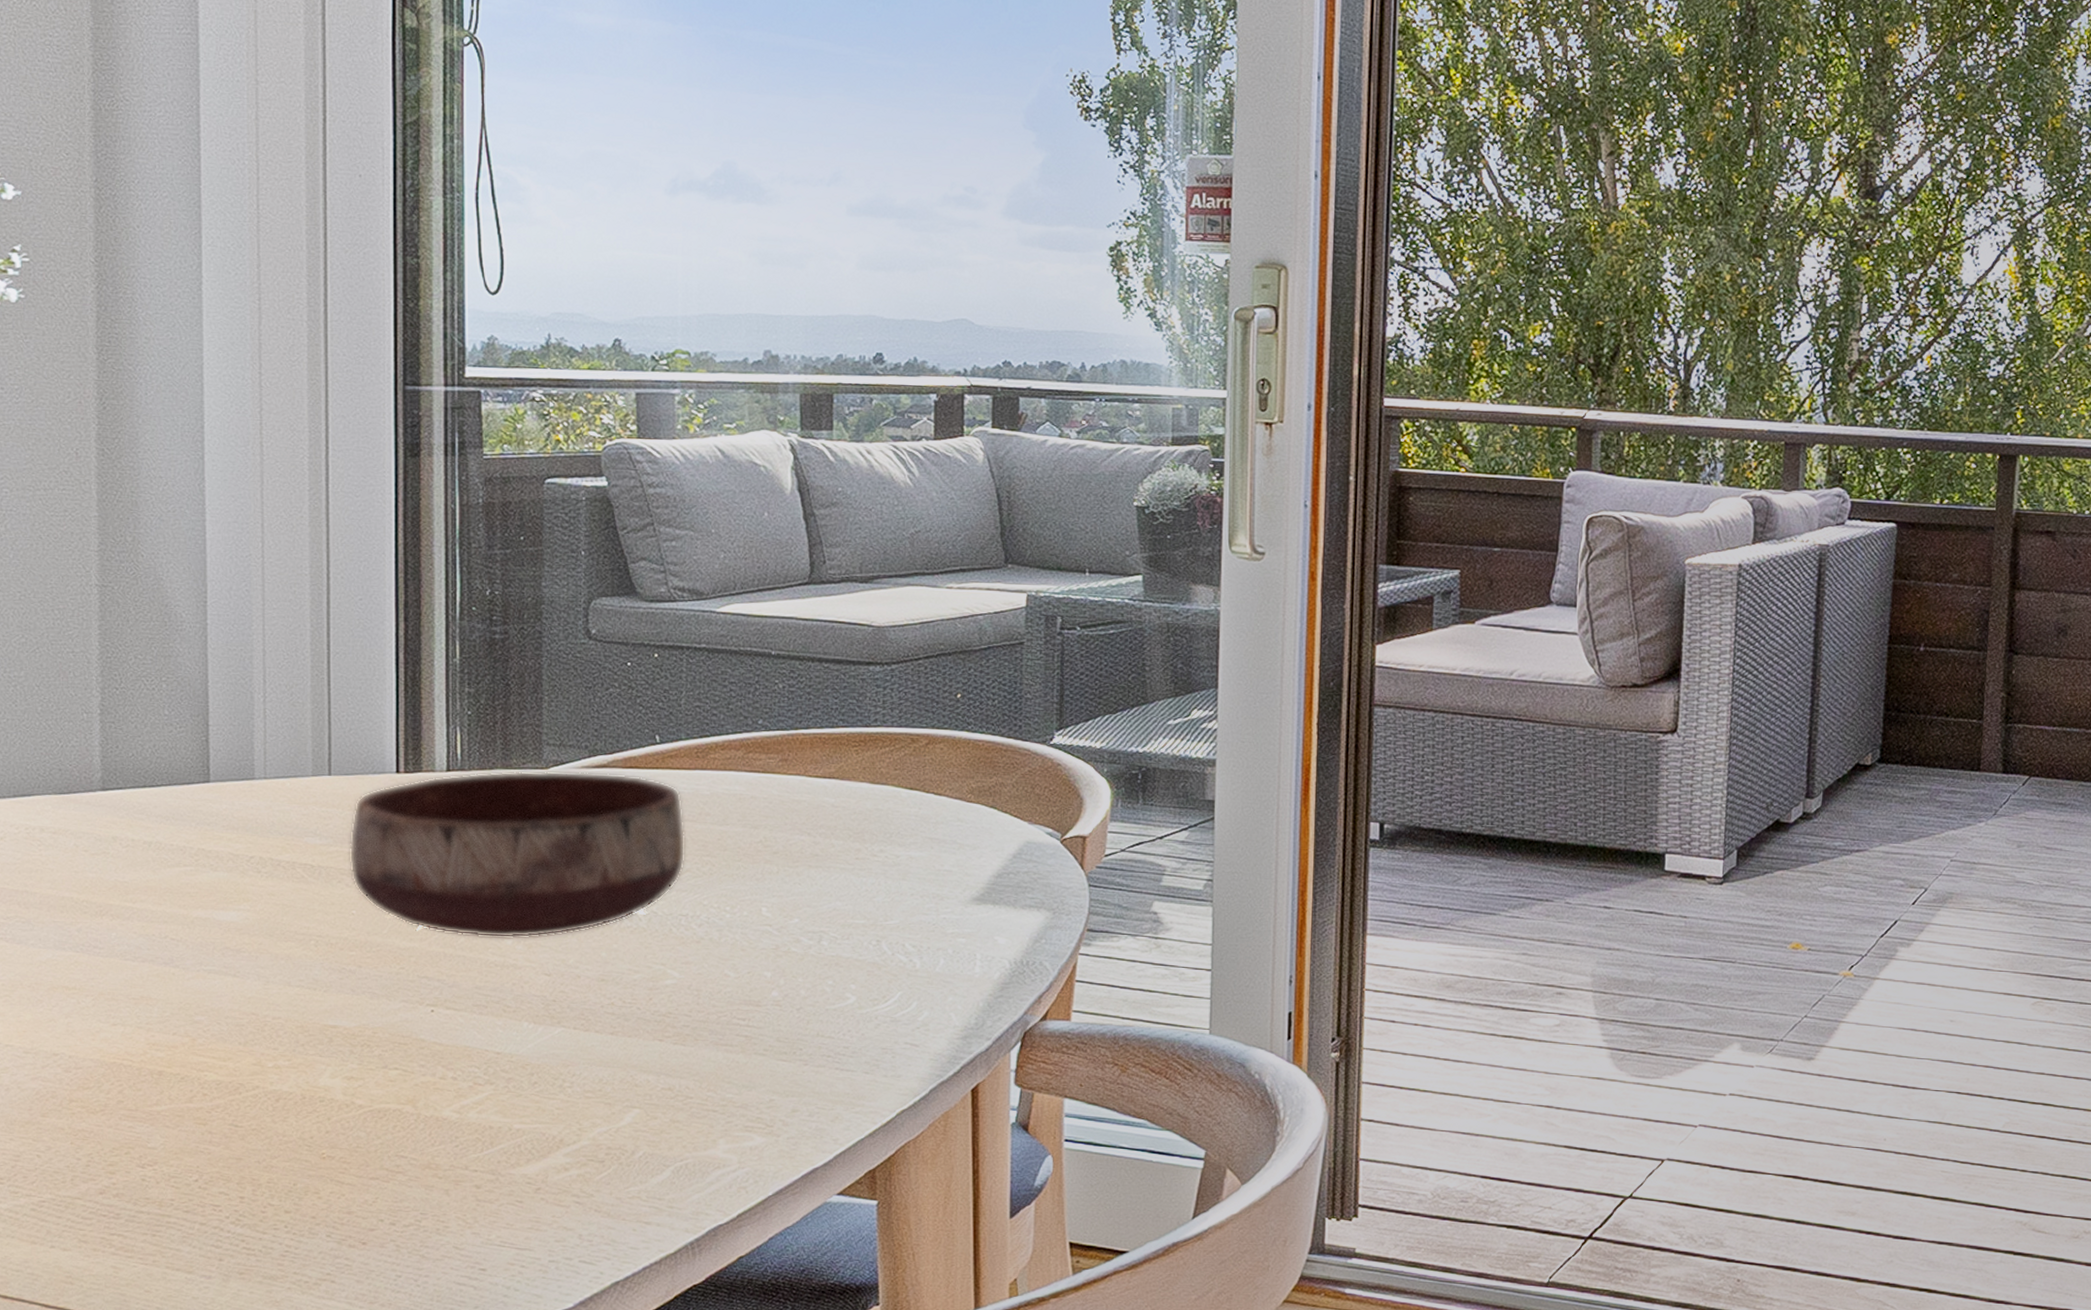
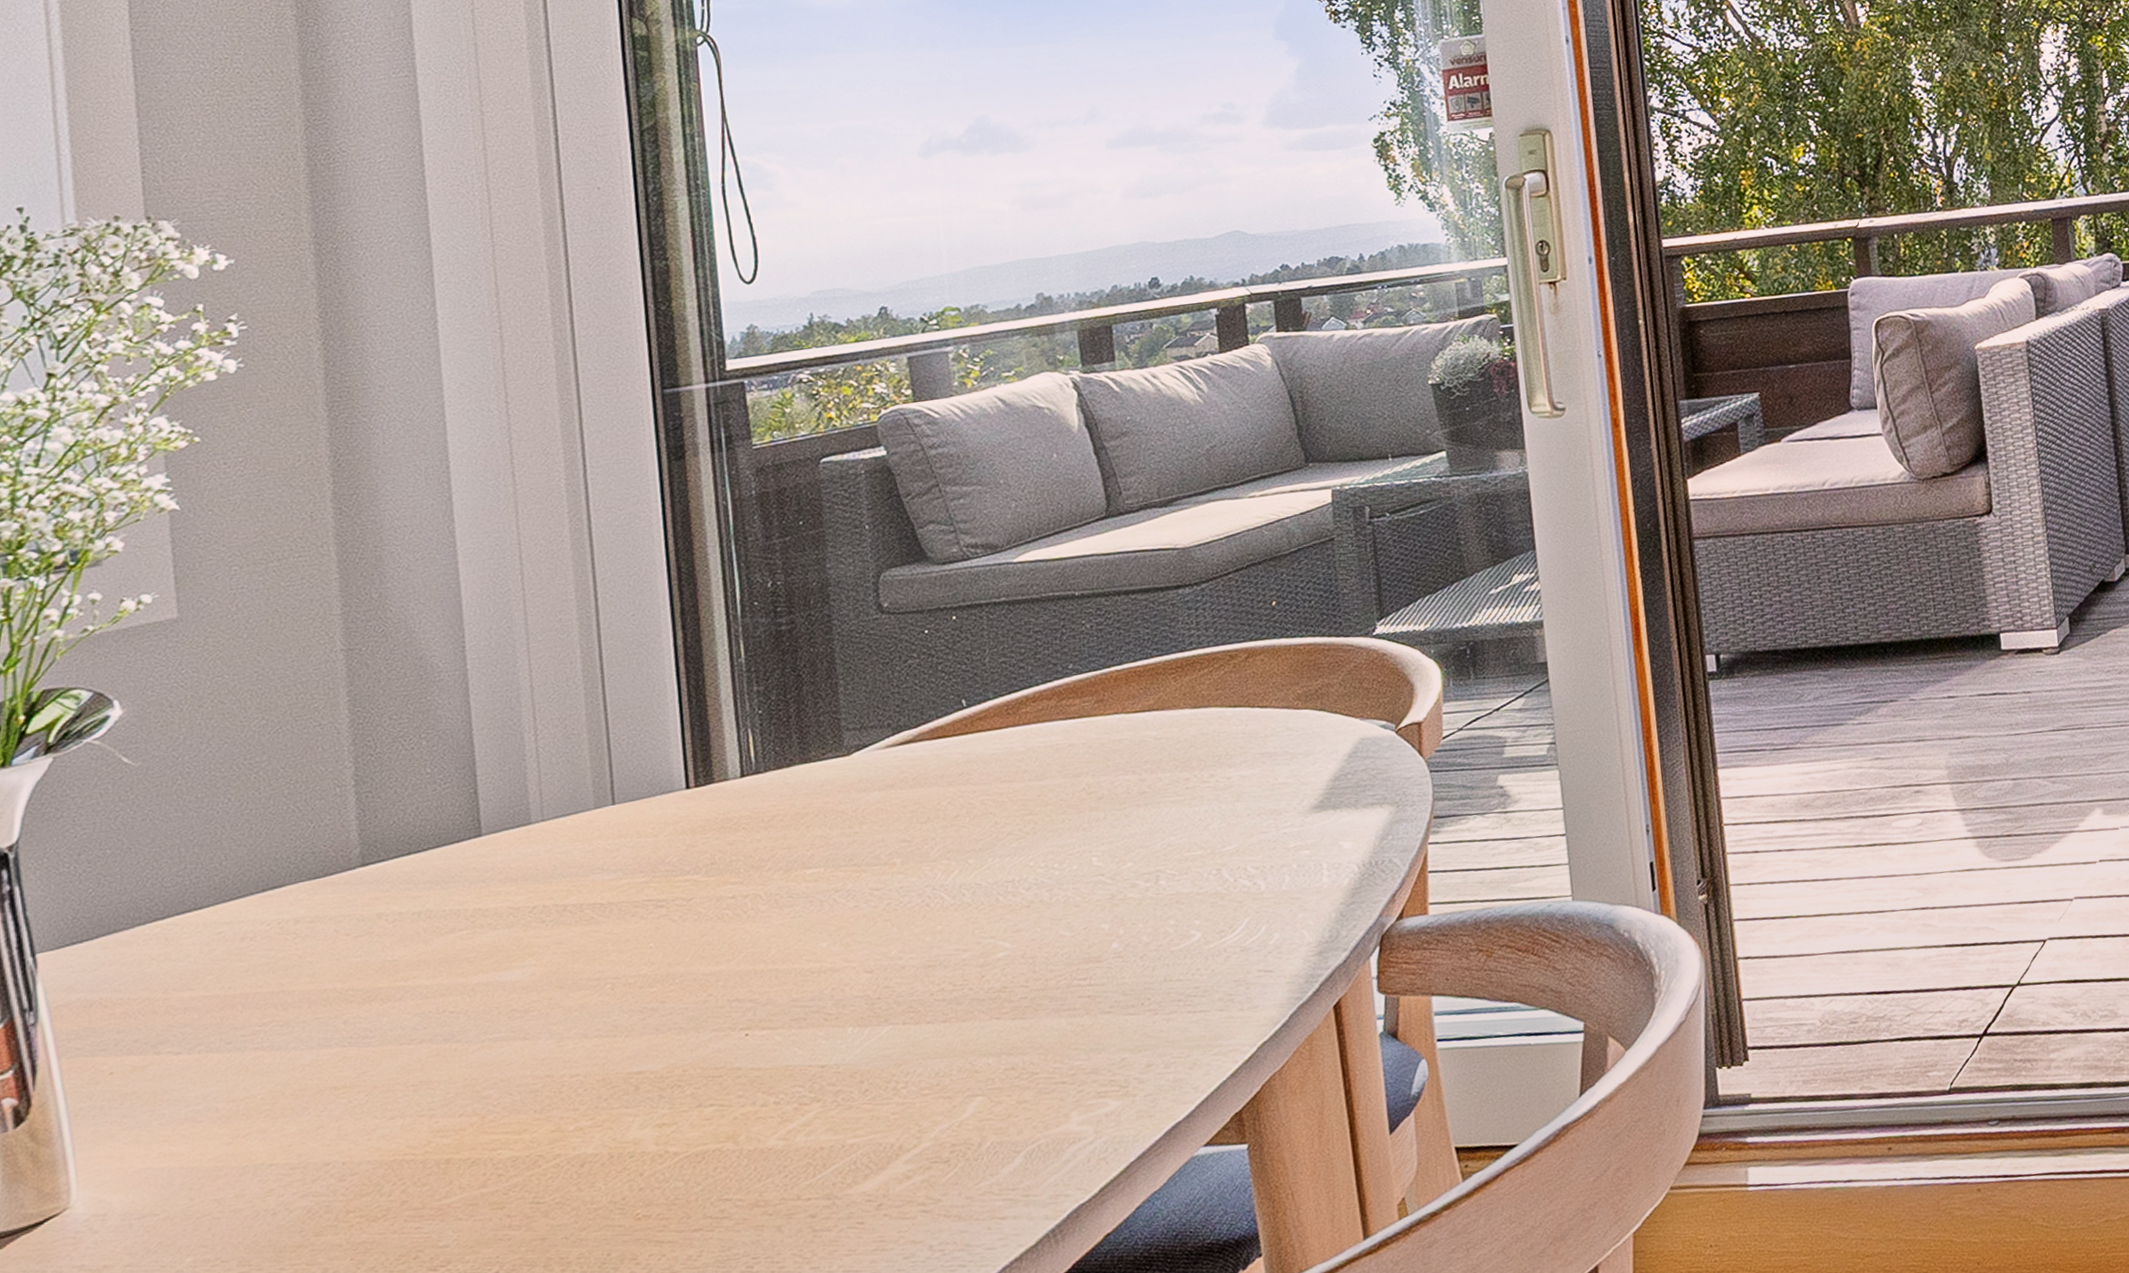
bowl: present [349,771,685,939] -> none [640,745,1006,949]

